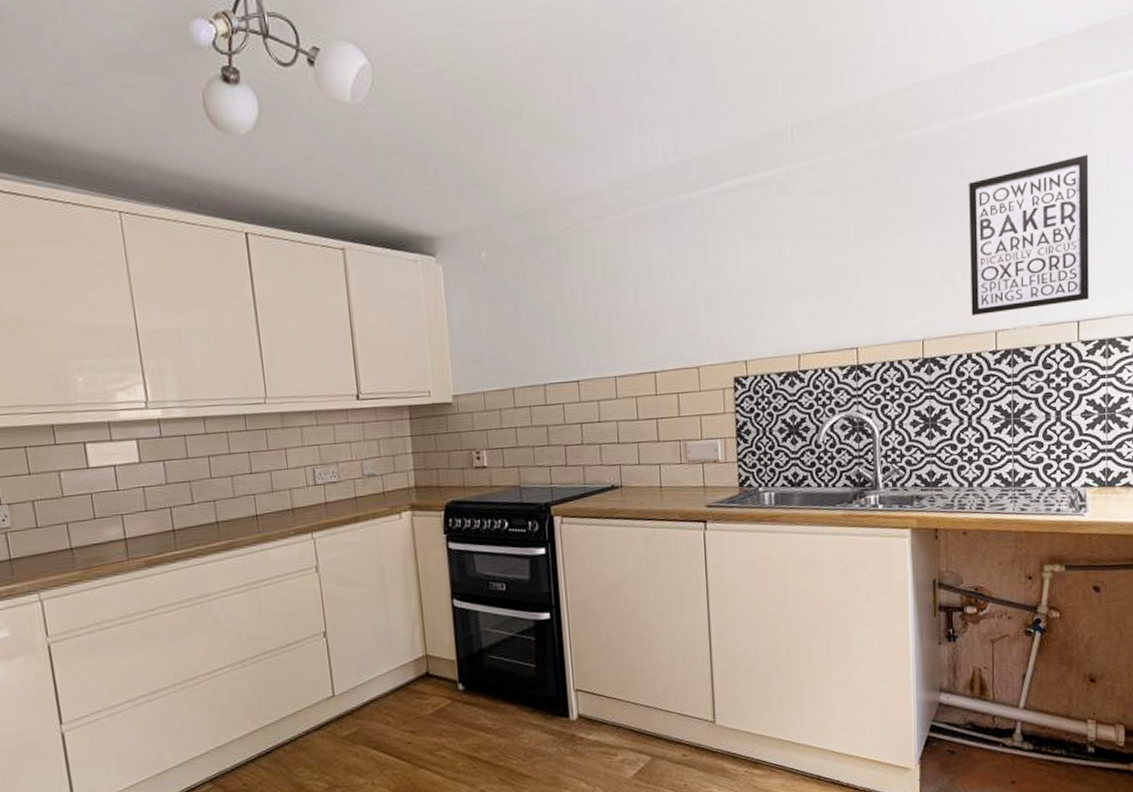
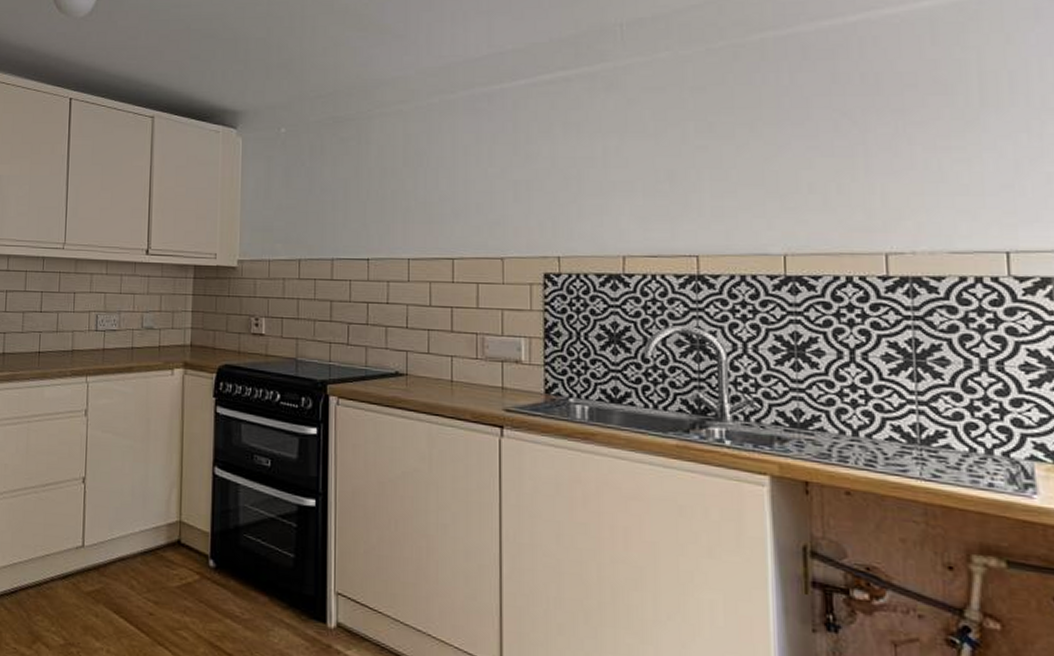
wall art: present [969,154,1089,317] -> none [844,62,1022,234]

